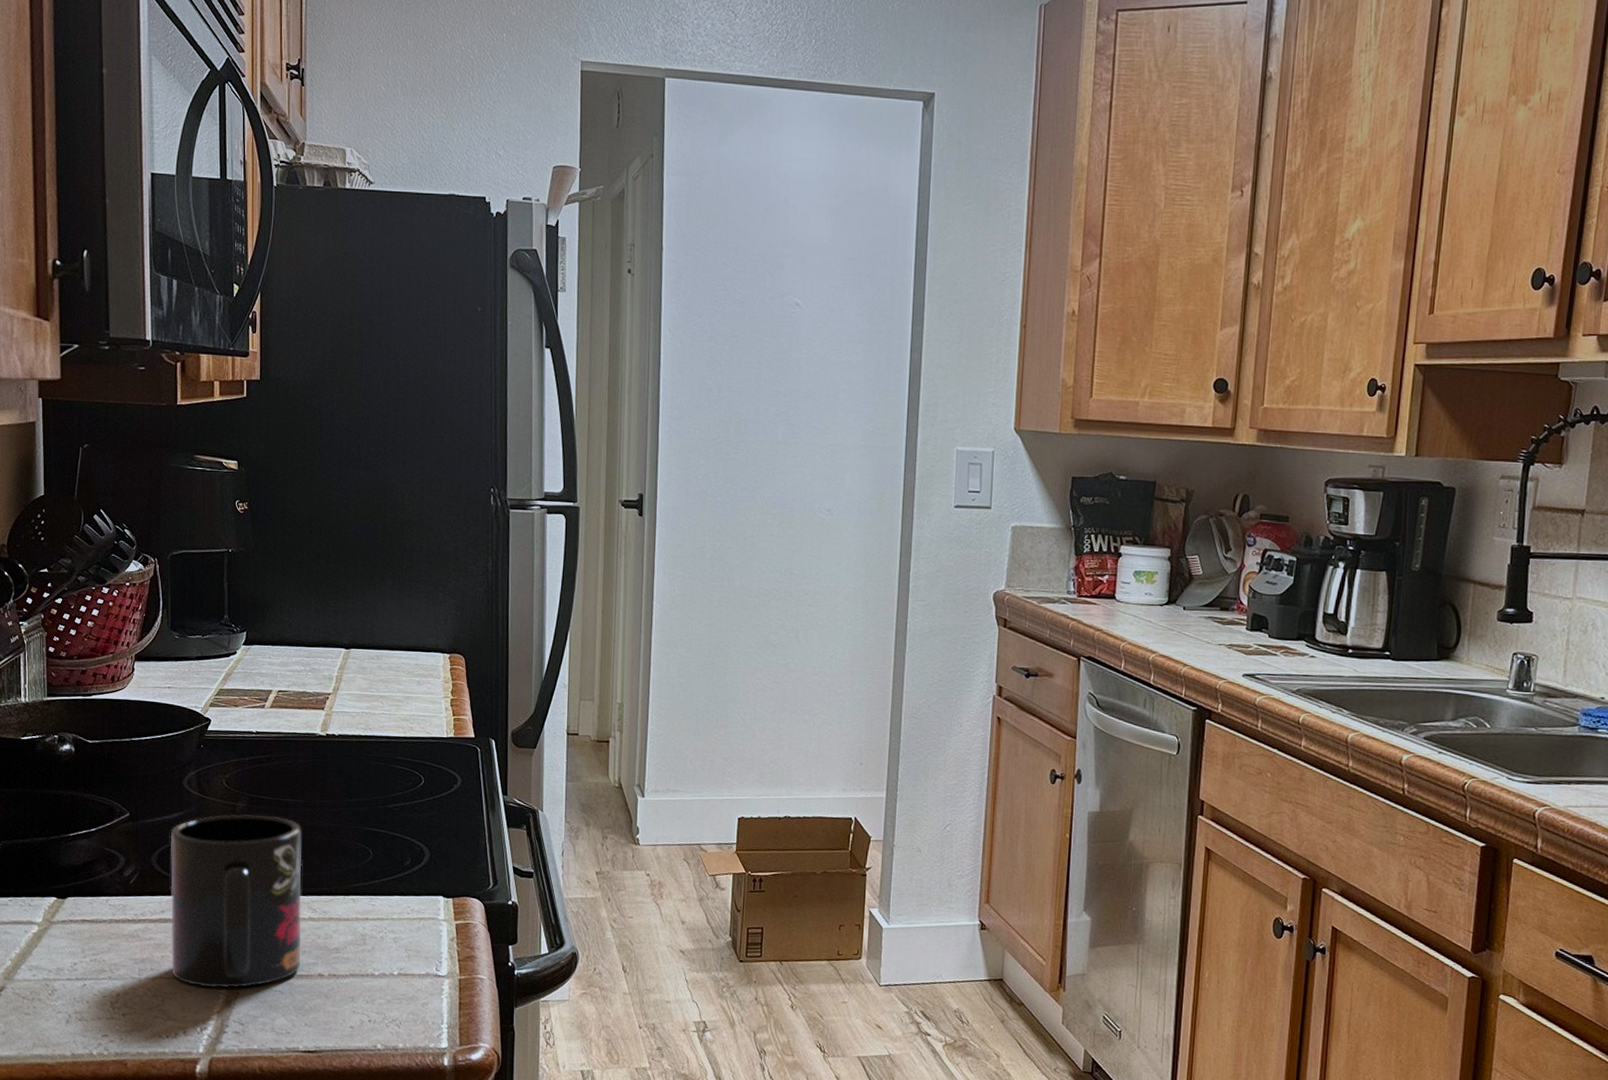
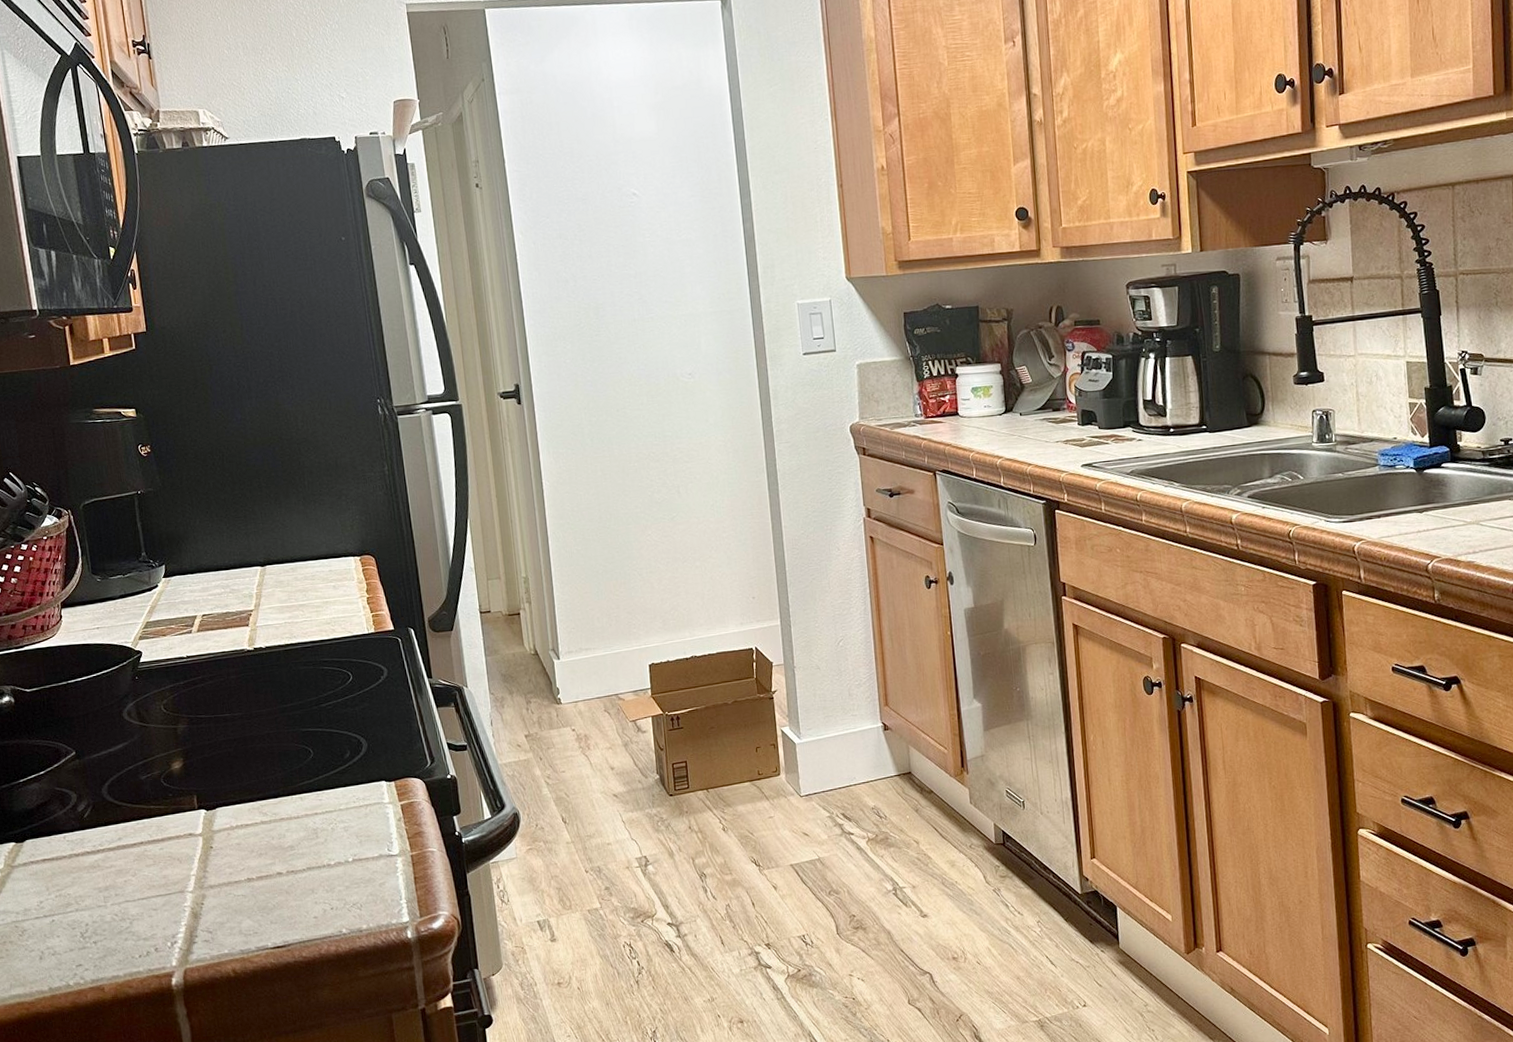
mug: present [170,814,302,989] -> none [117,732,259,904]

